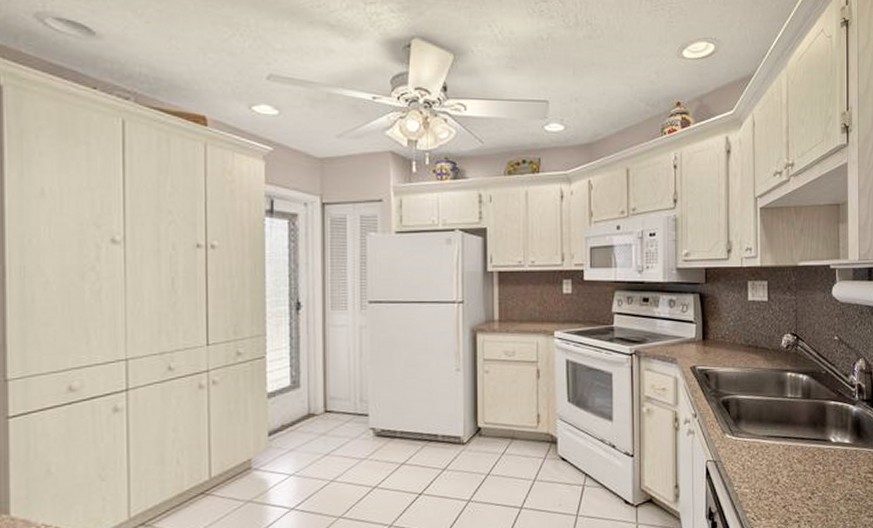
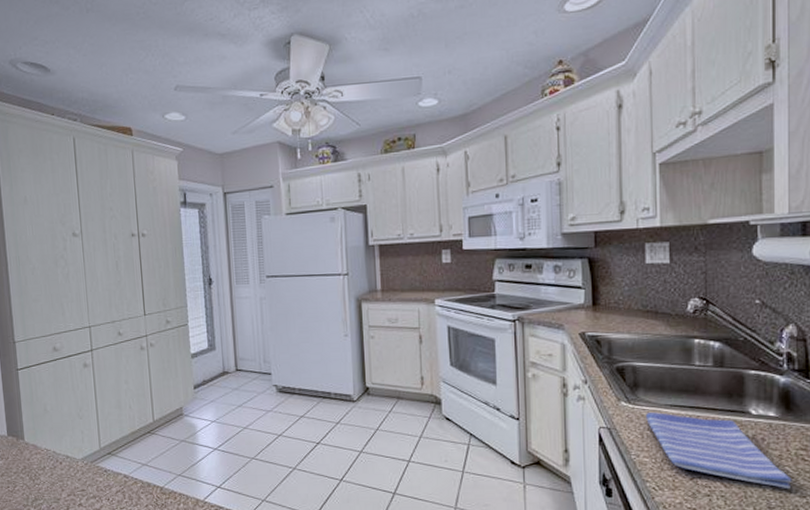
dish towel: none [746,443,862,511] -> present [645,412,792,489]

